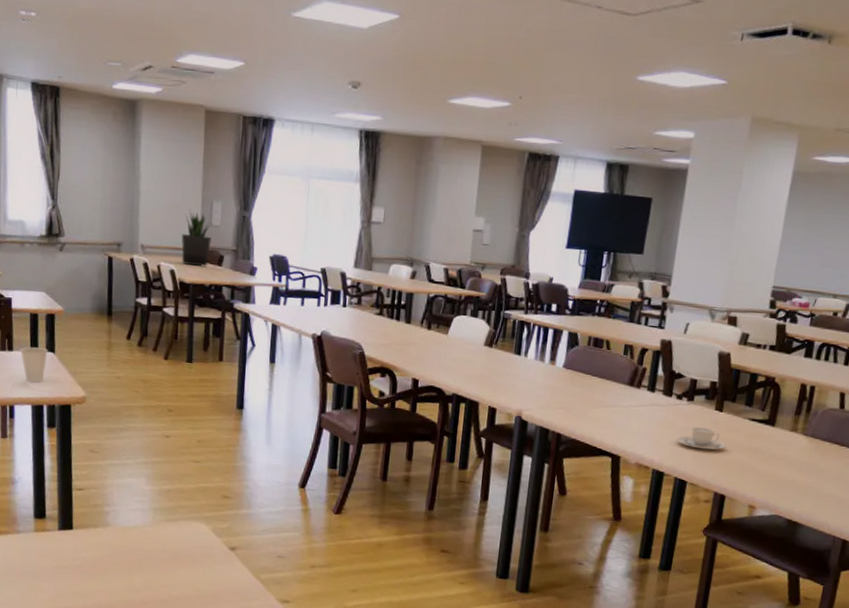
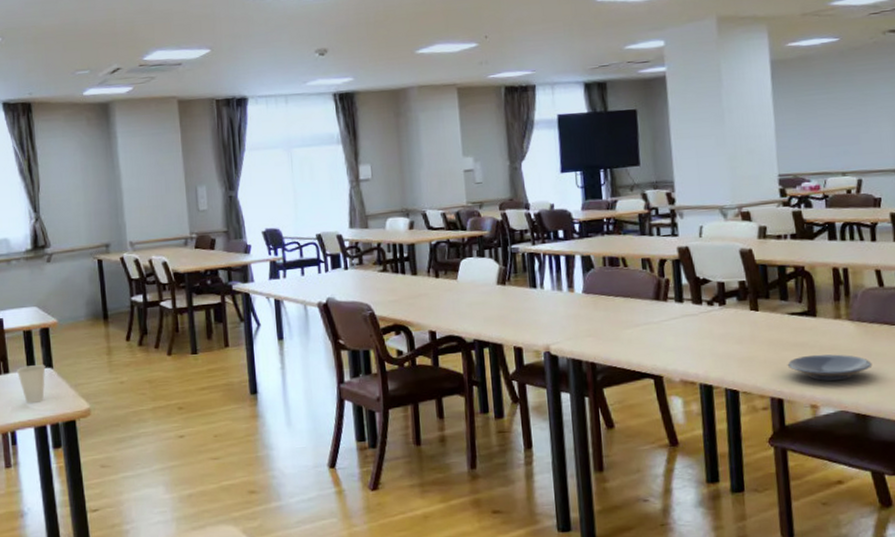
planter: present [181,209,211,266] -> none [169,198,201,254]
teacup: present [676,426,727,450] -> none [717,330,772,354]
saucer: none [736,460,815,488] -> present [787,354,873,382]

